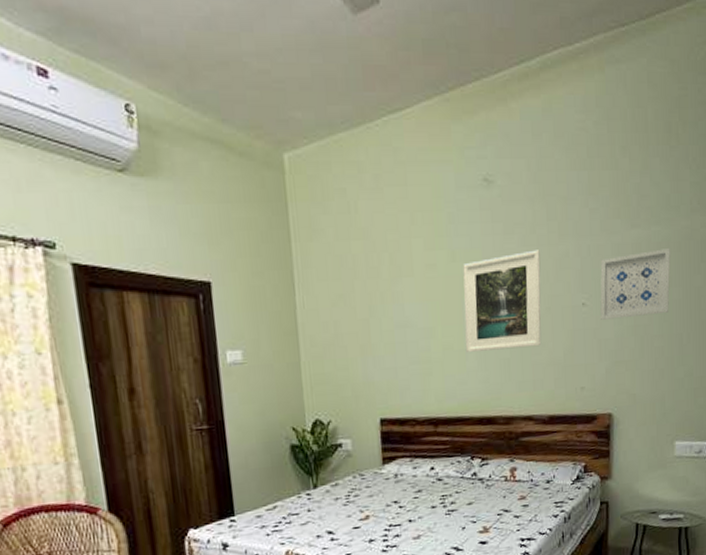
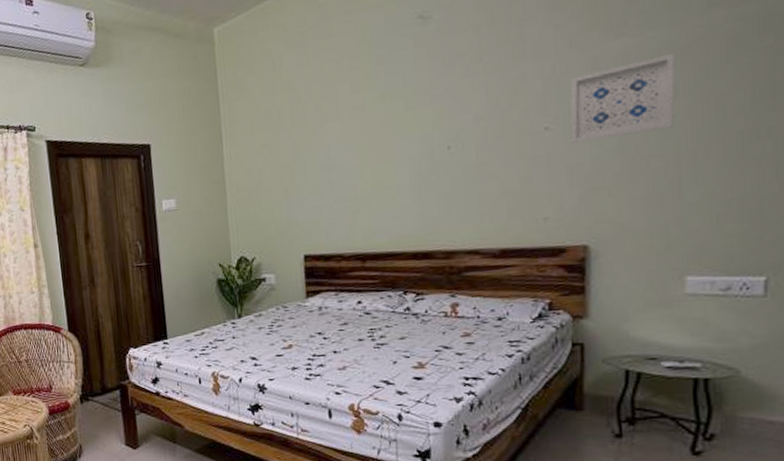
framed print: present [463,249,542,352] -> none [394,77,491,188]

